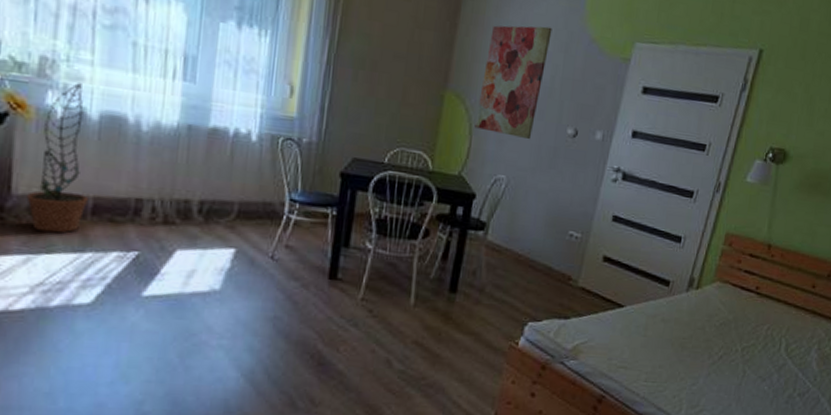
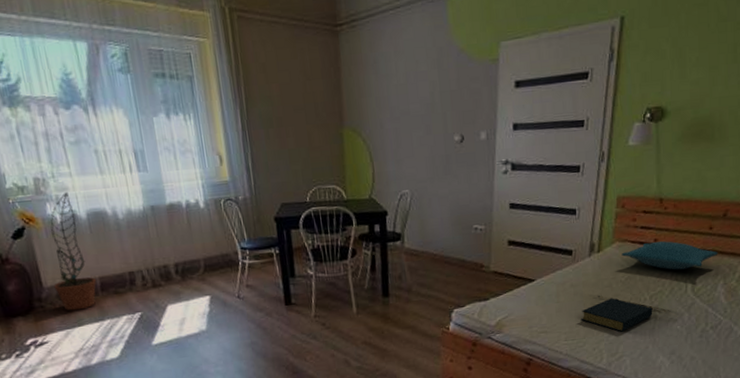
wall art: present [475,25,552,140] -> none [370,48,424,155]
hardback book: none [666,342,743,383] -> present [581,298,653,332]
pillow: none [720,289,817,326] -> present [621,241,718,270]

